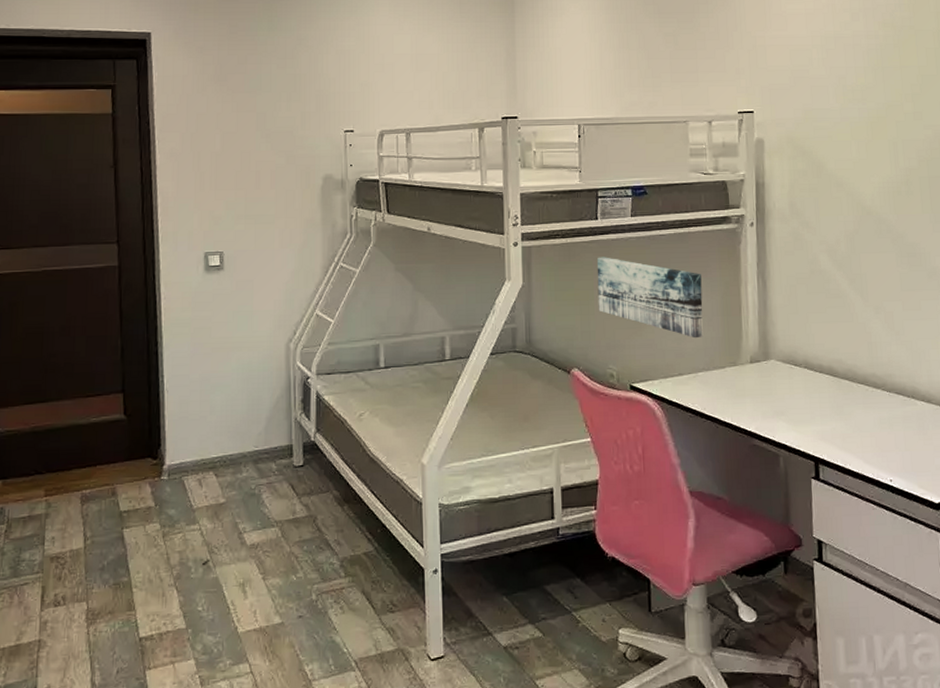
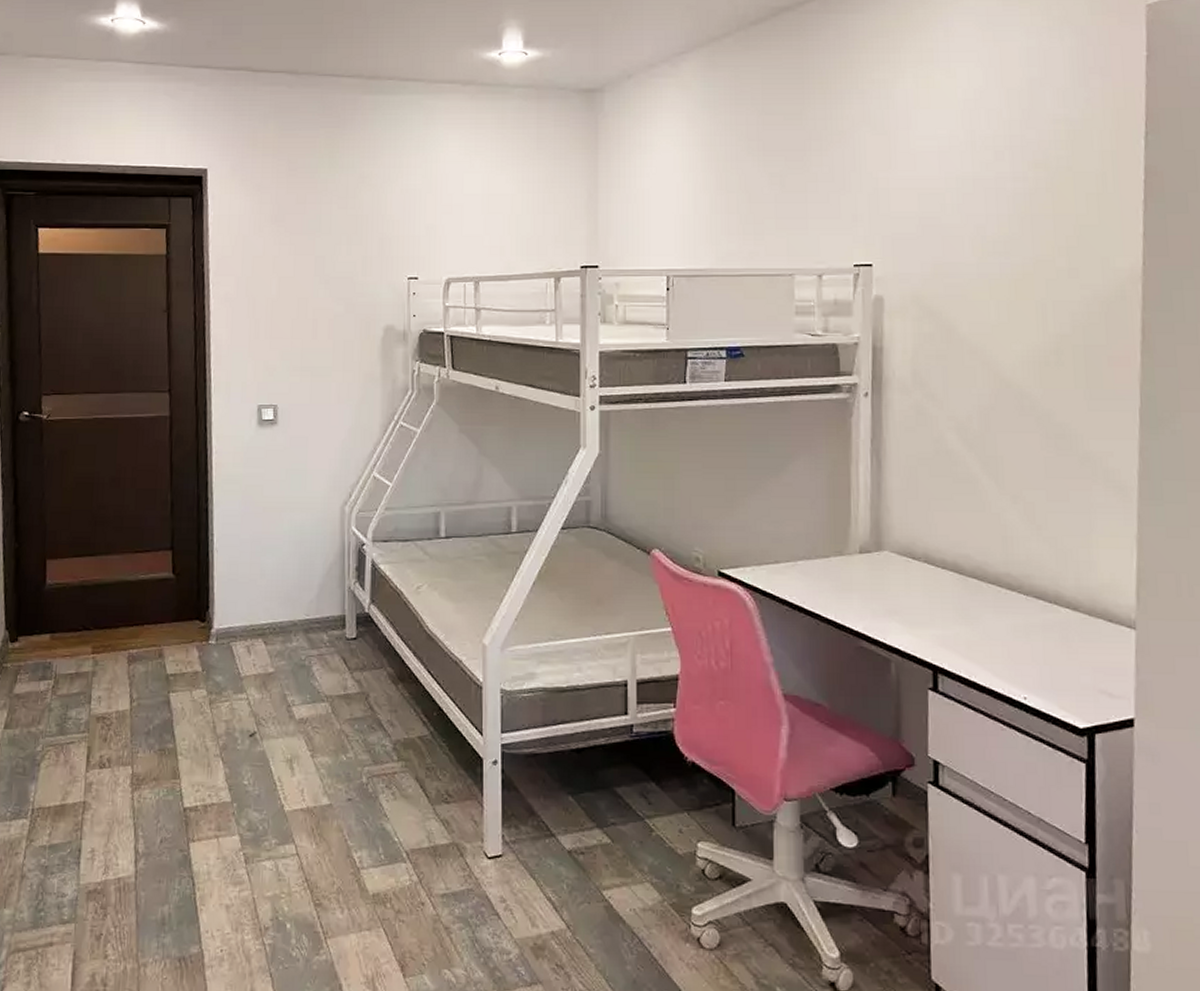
wall art: present [596,257,703,339] -> none [683,425,805,522]

